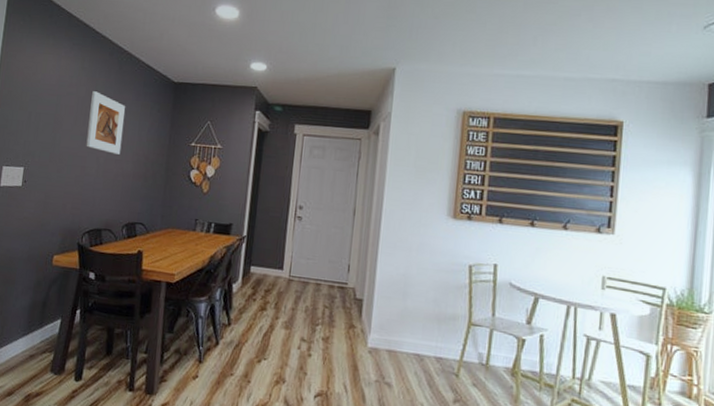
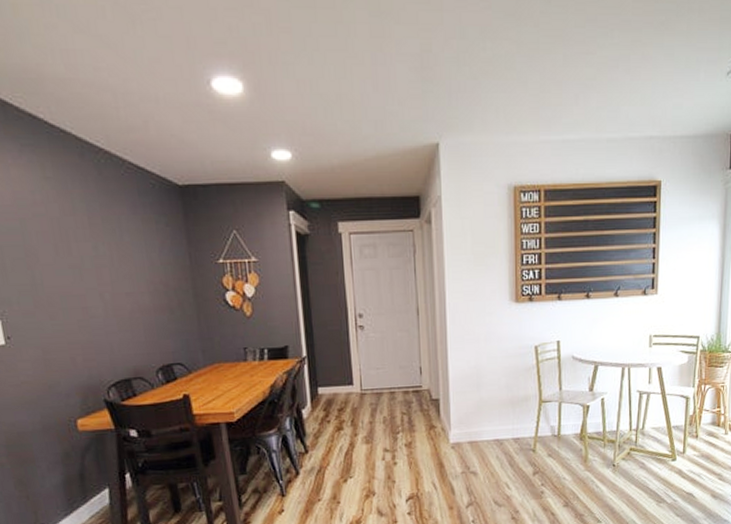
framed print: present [86,91,125,155] -> none [69,208,131,286]

